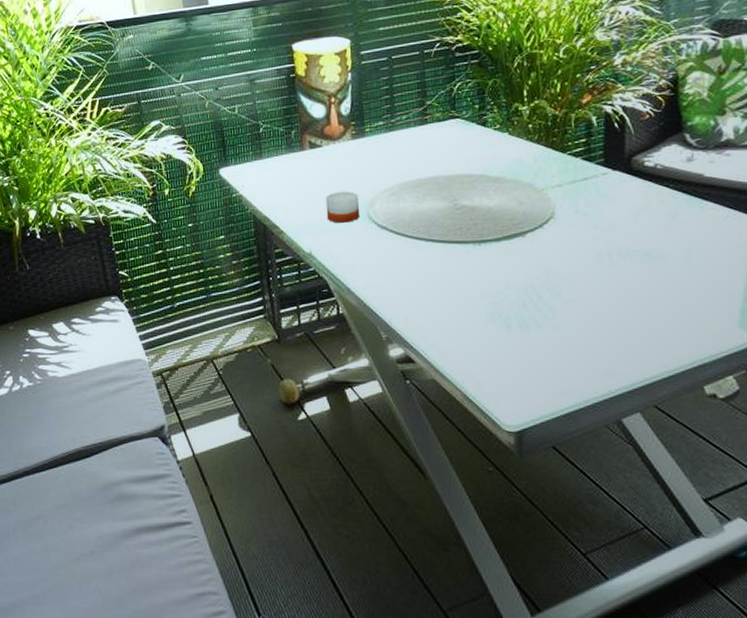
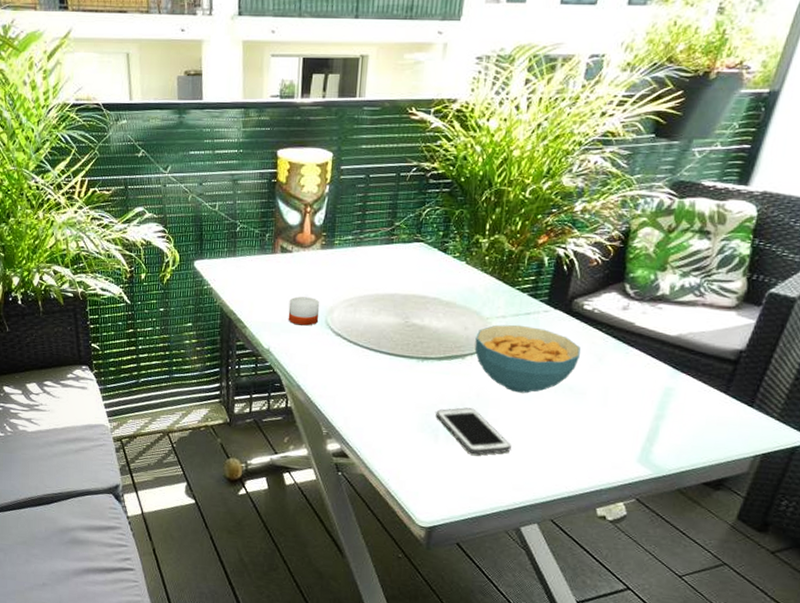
cell phone: none [504,290,594,342] -> present [436,407,512,455]
cereal bowl: none [533,192,651,266] -> present [474,324,581,393]

